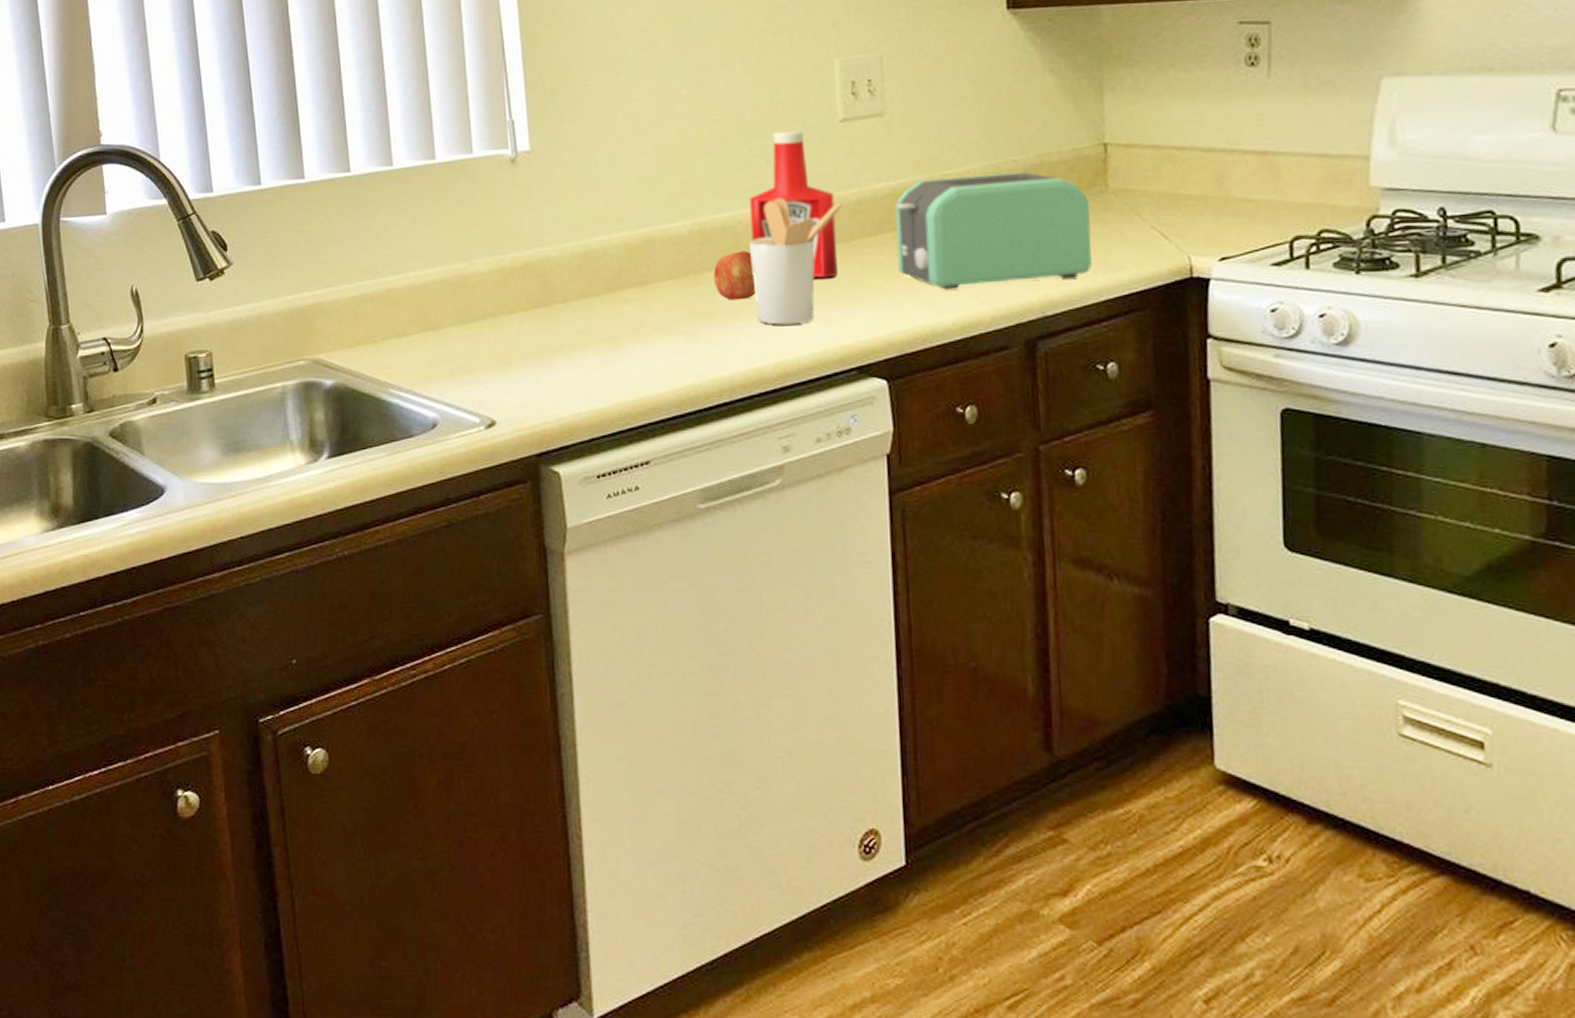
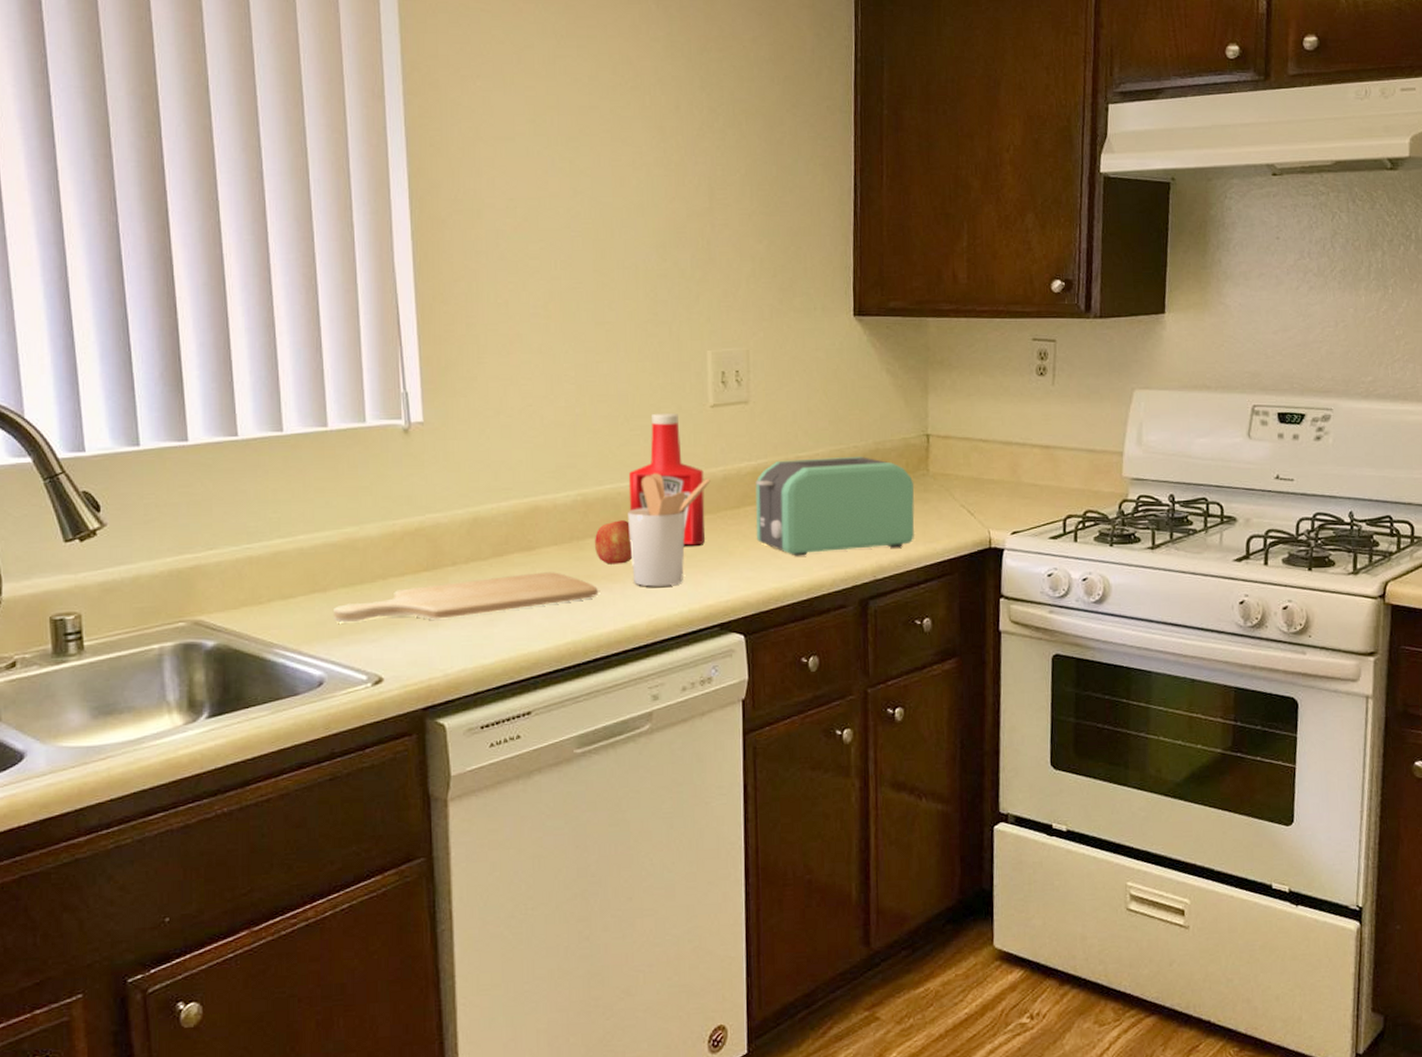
chopping board: none [446,309,719,363] -> present [334,572,598,623]

